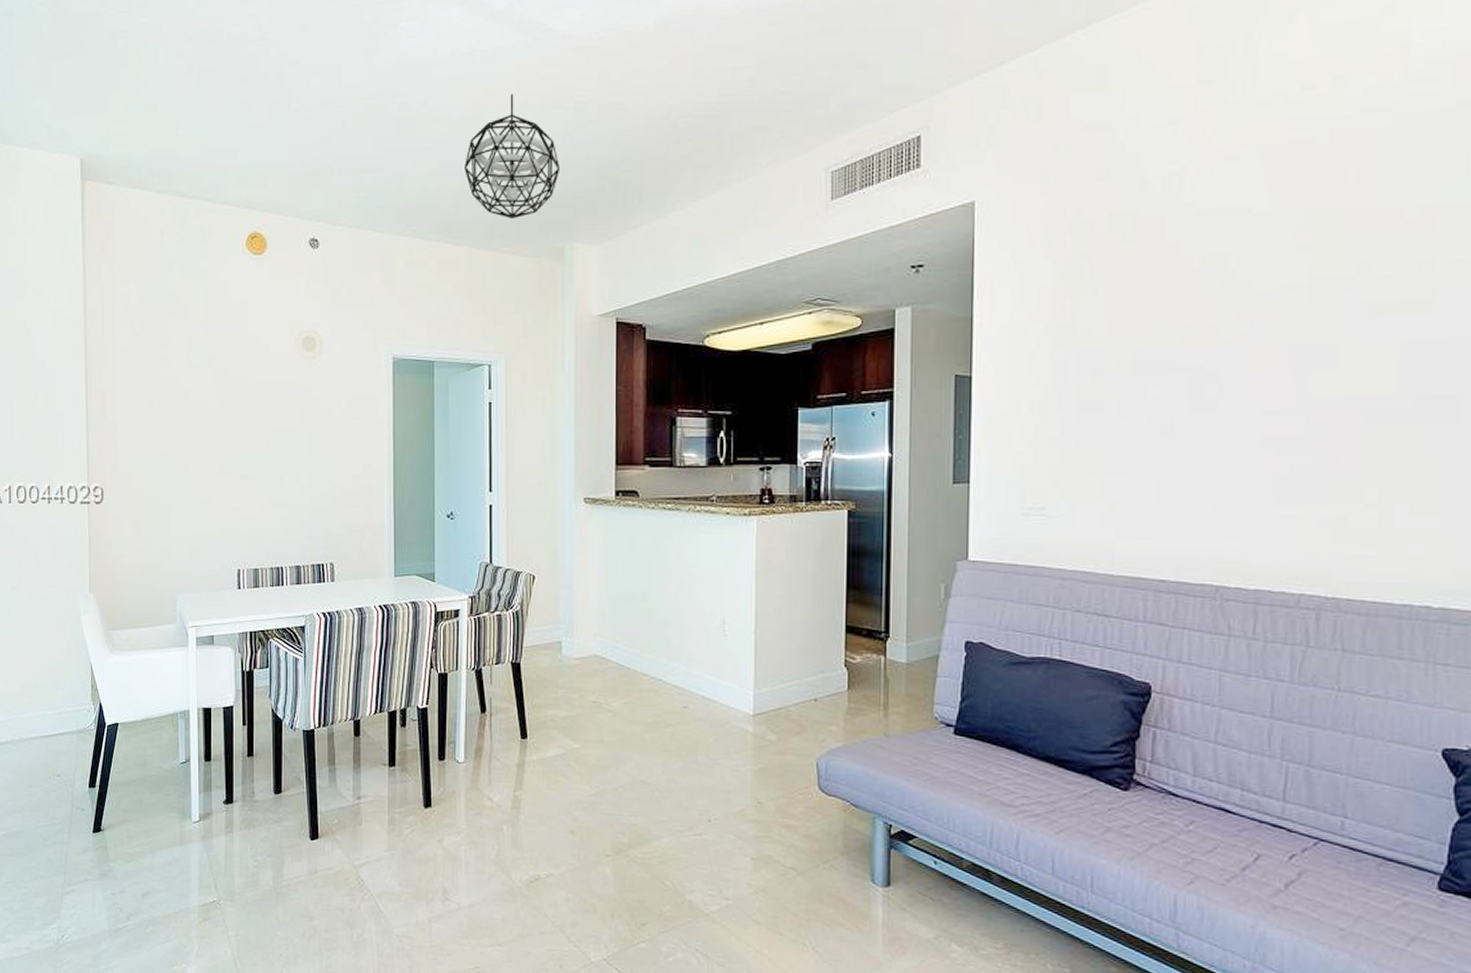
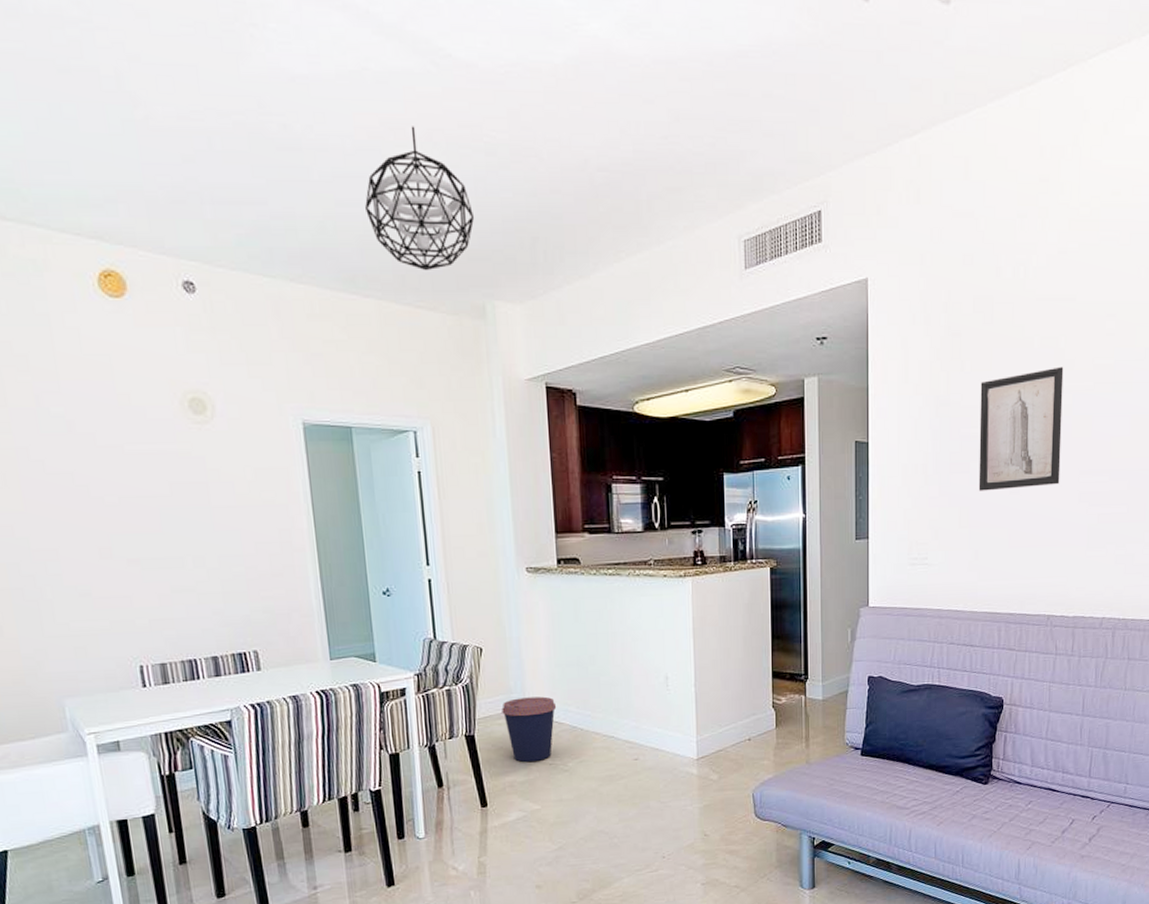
coffee cup: none [549,629,605,698] -> present [501,696,557,763]
wall art: none [1116,288,1236,433] -> present [978,366,1064,491]

